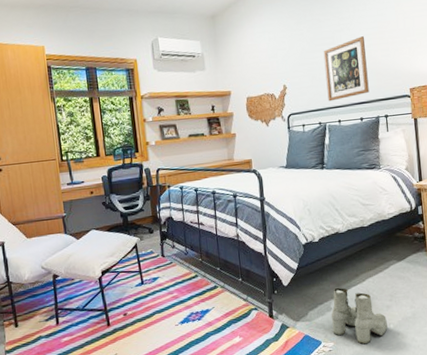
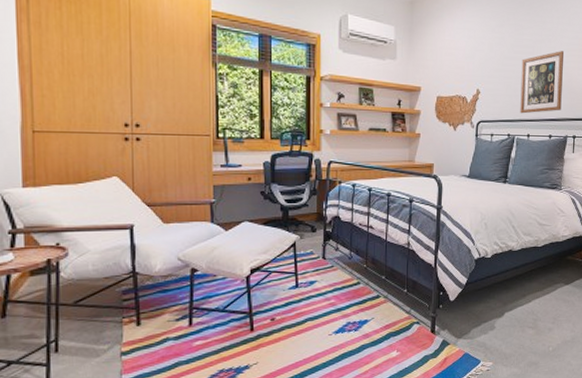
boots: present [331,287,388,345] -> none [493,306,547,366]

